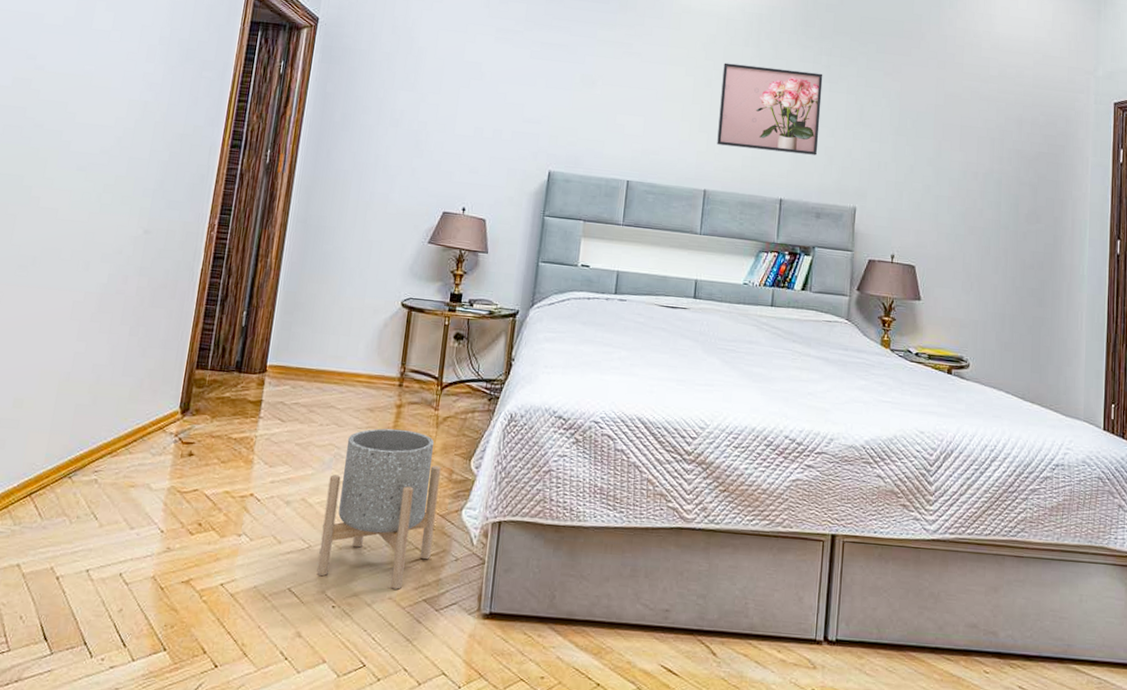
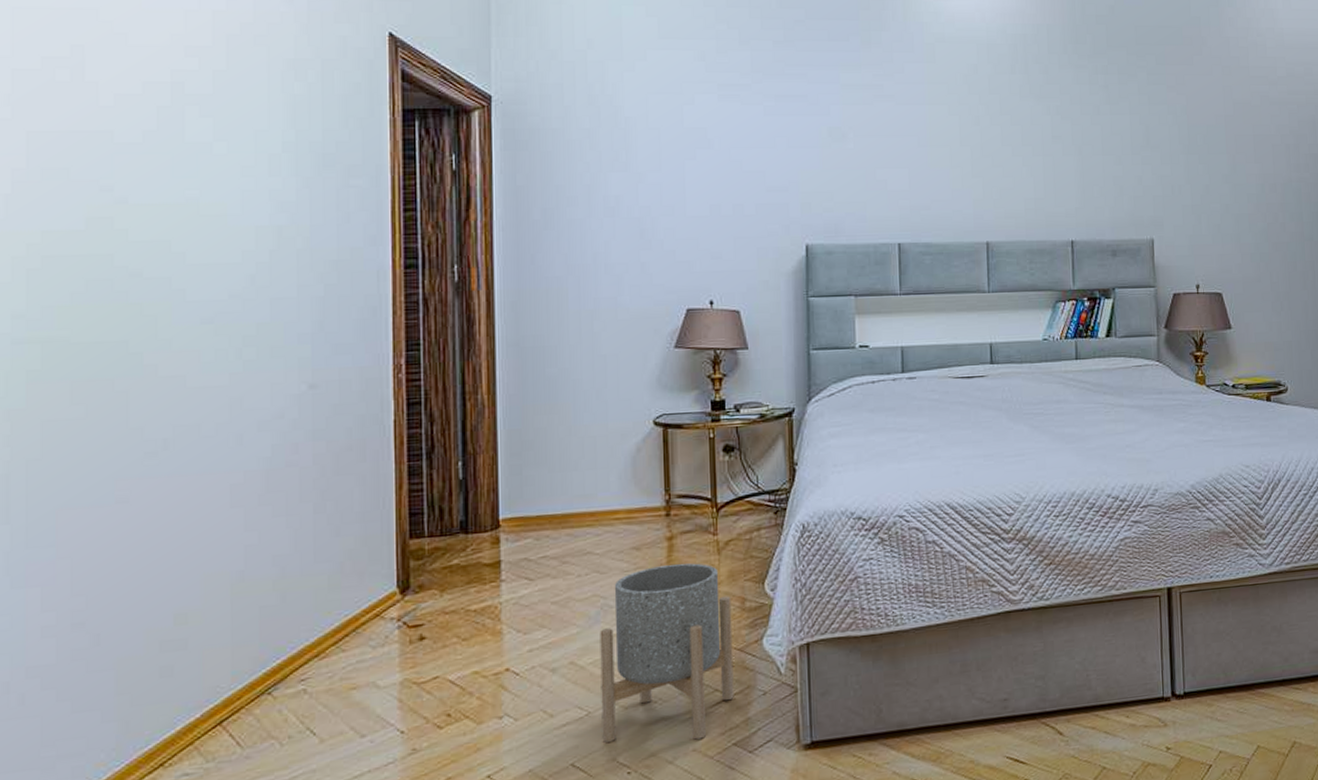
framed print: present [717,63,823,155] -> none [990,95,1106,189]

